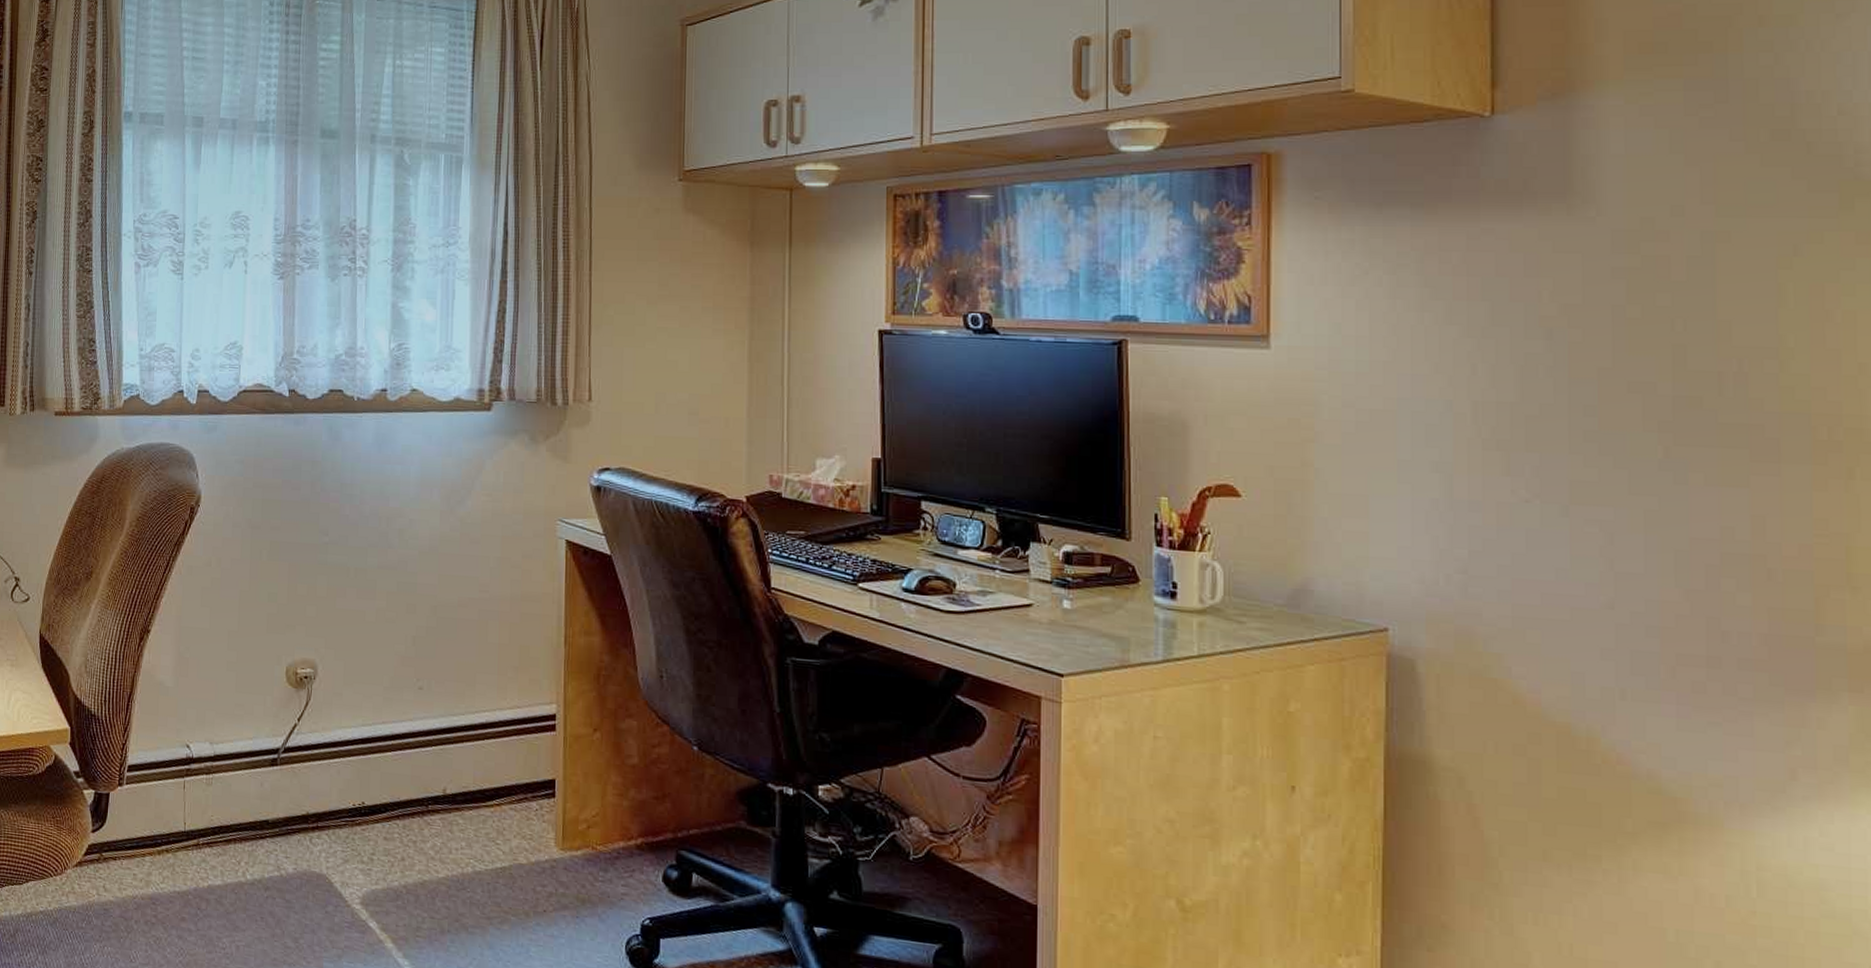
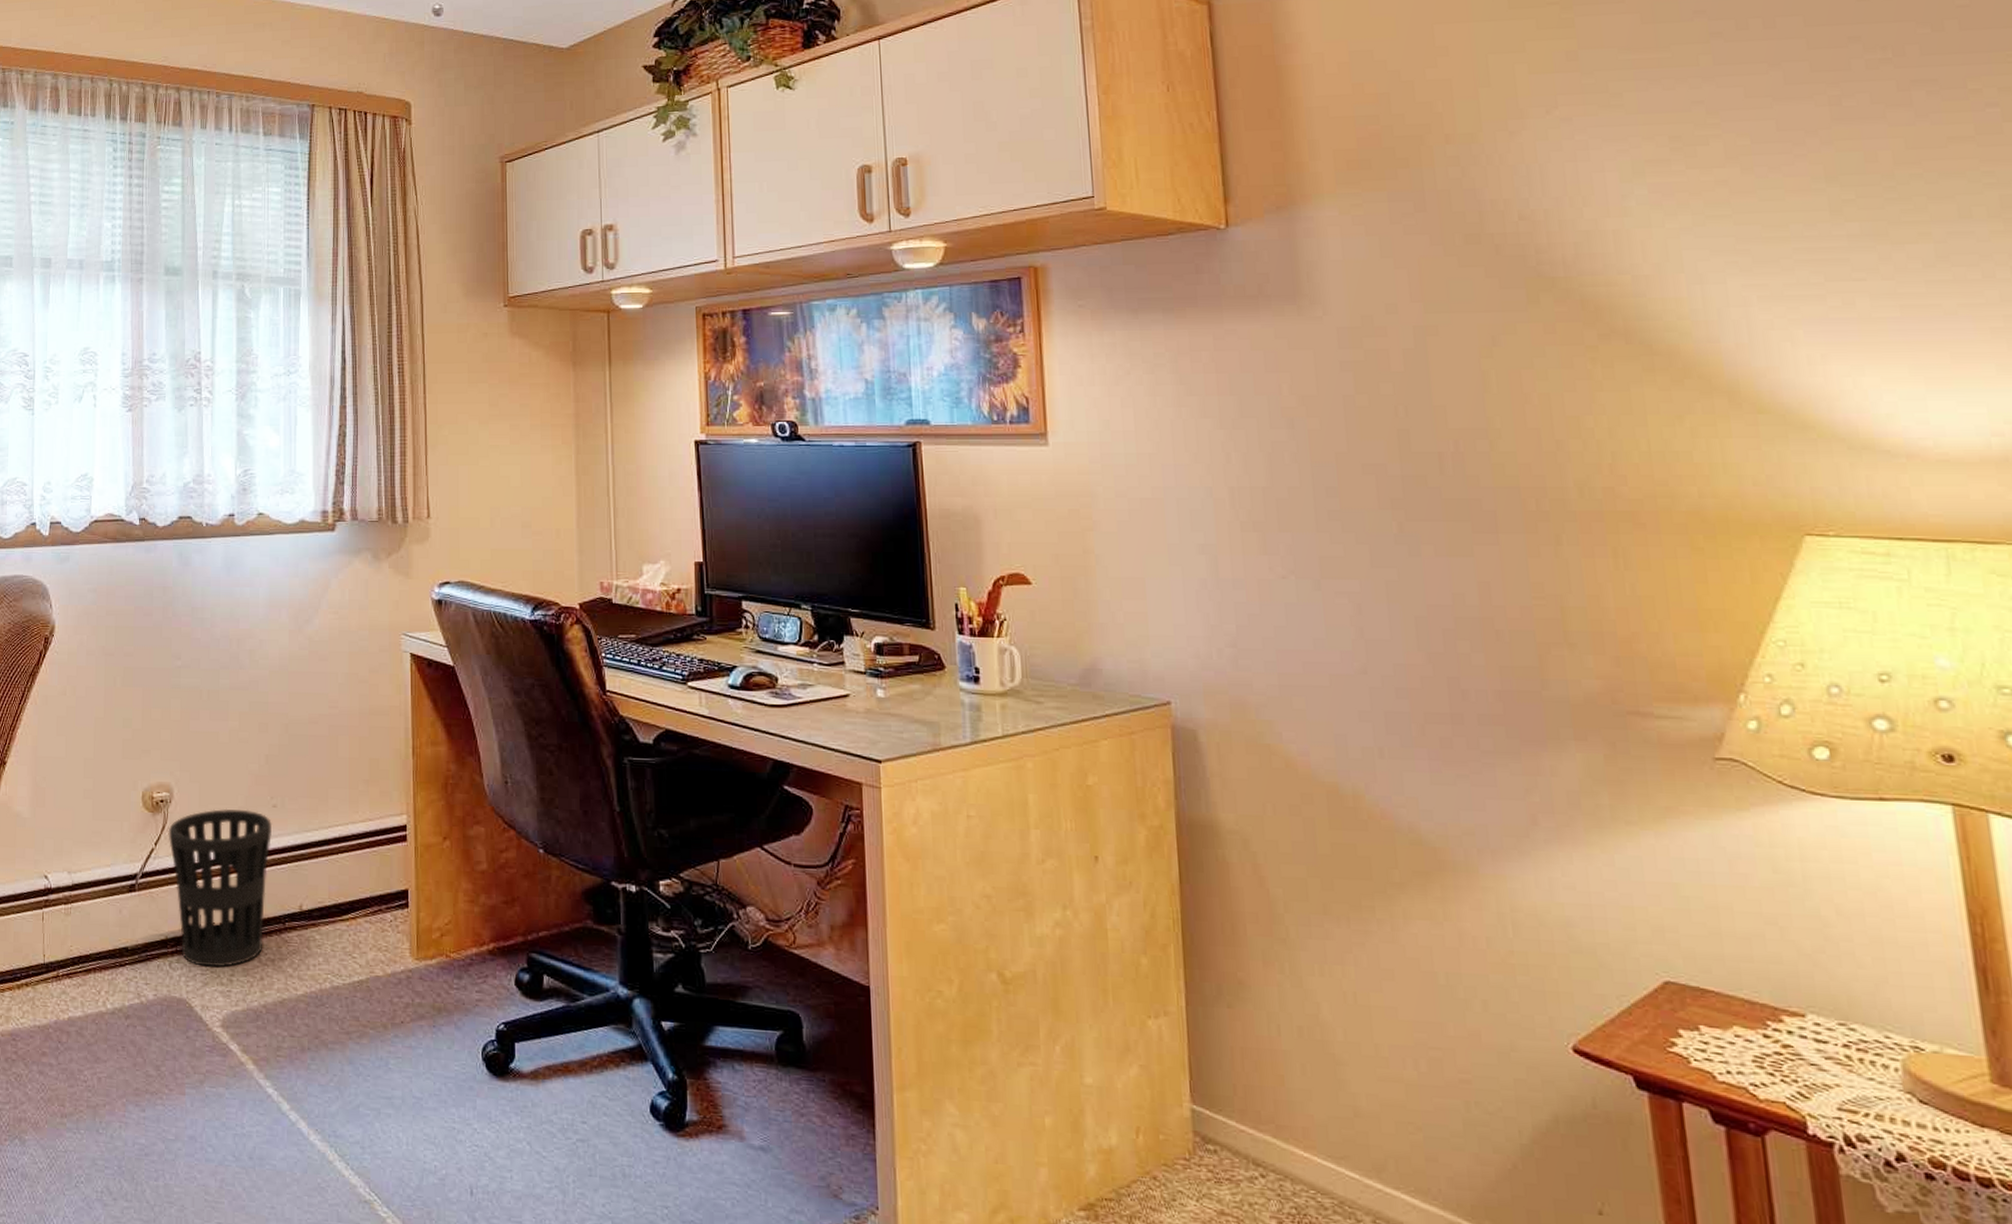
wastebasket: none [311,688,418,846] -> present [168,808,273,968]

